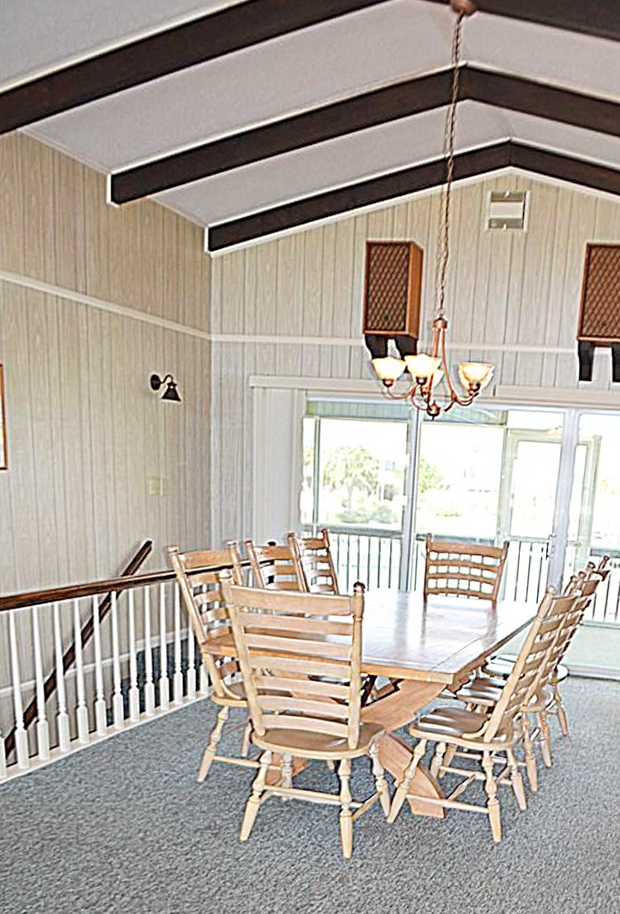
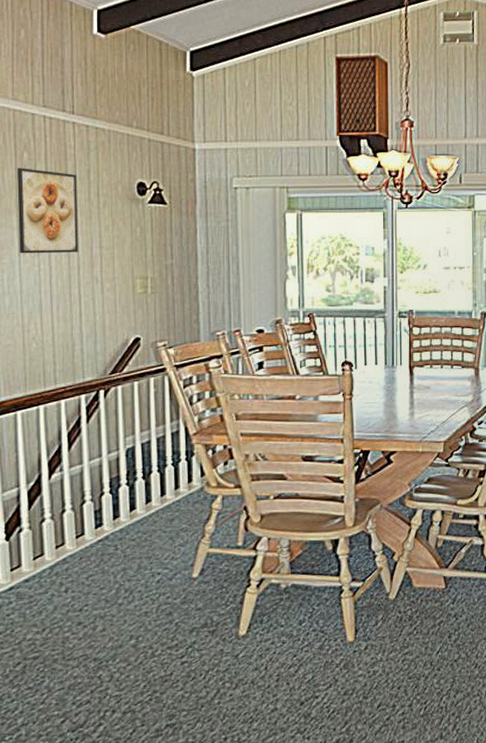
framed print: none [30,352,92,447] -> present [17,168,79,254]

